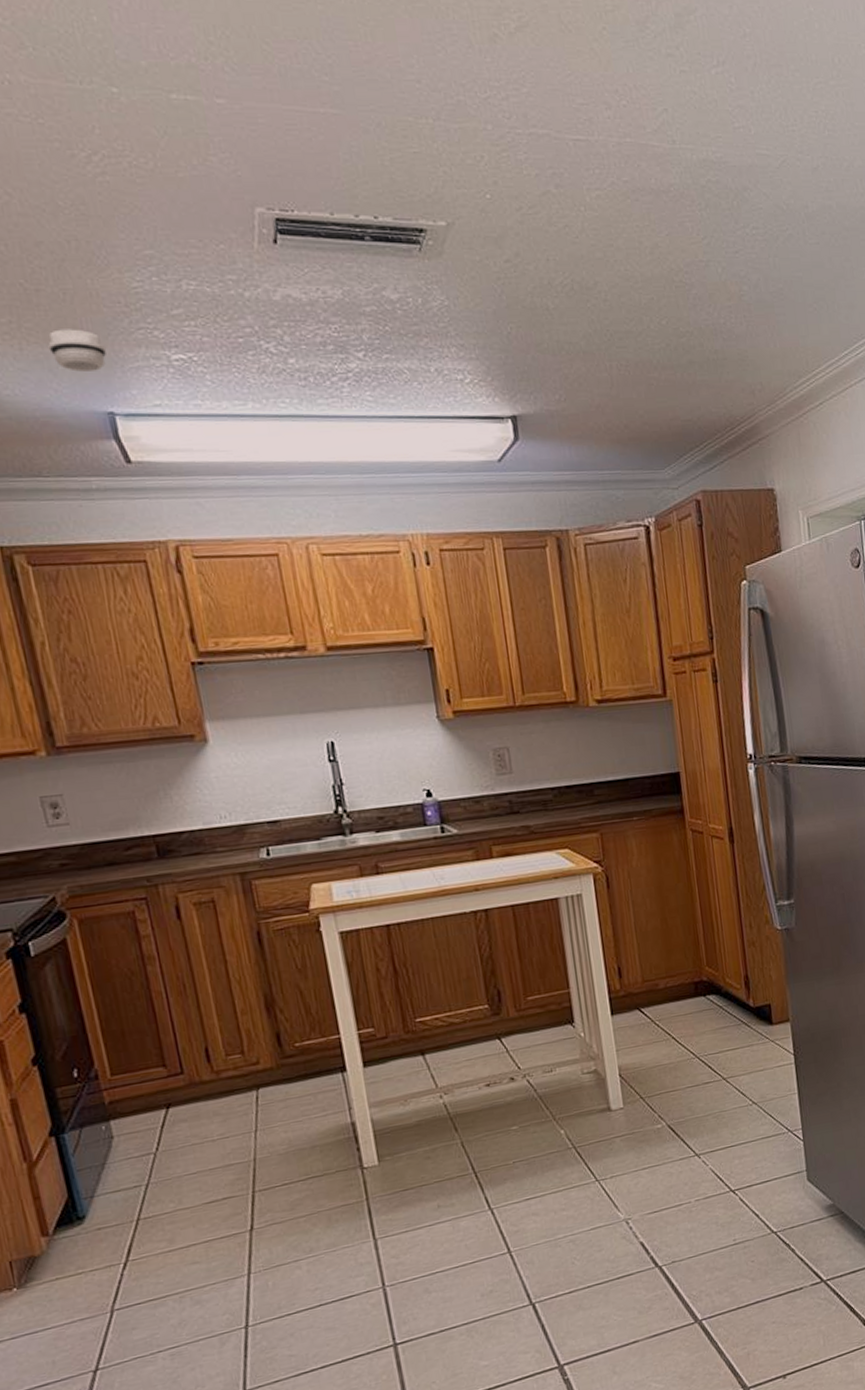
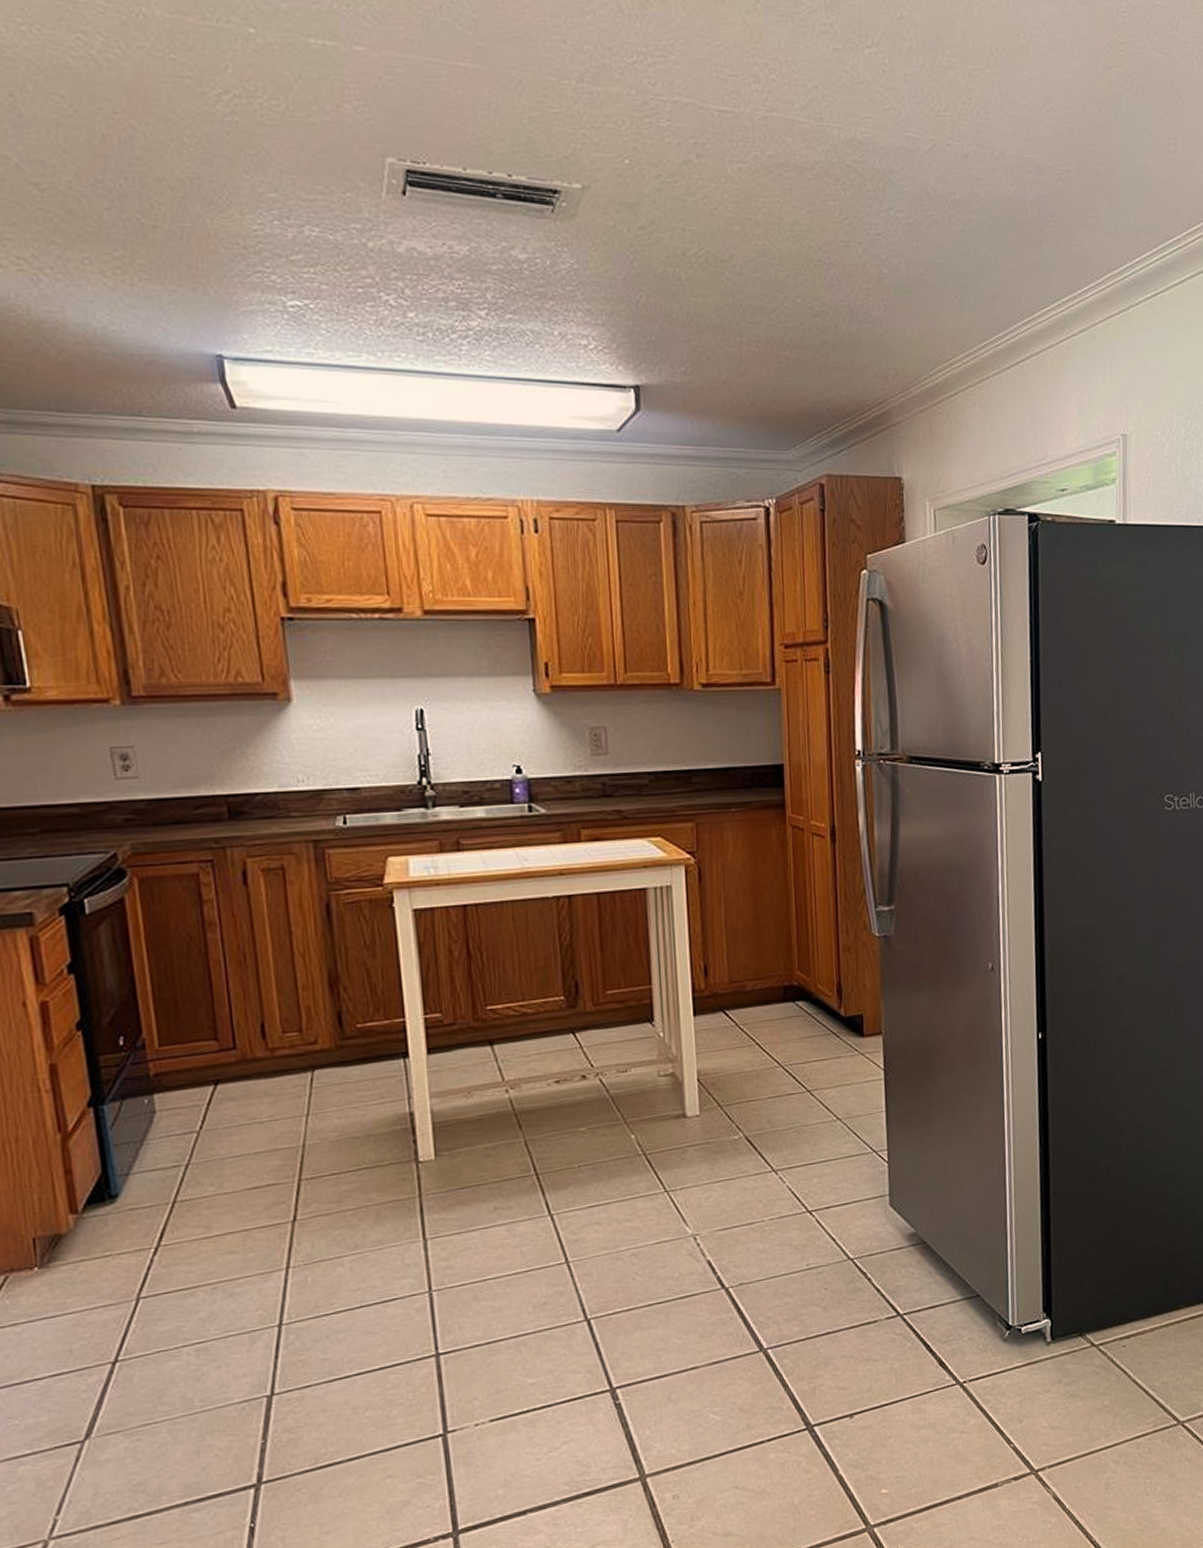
smoke detector: present [48,329,107,372] -> none [160,267,221,312]

